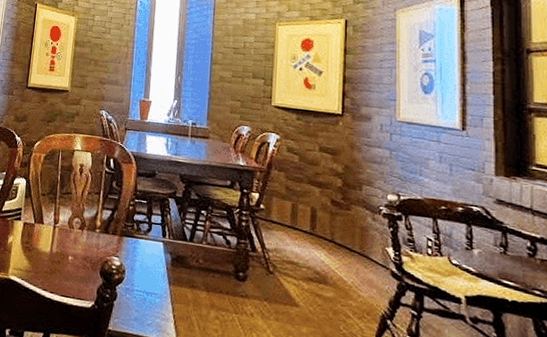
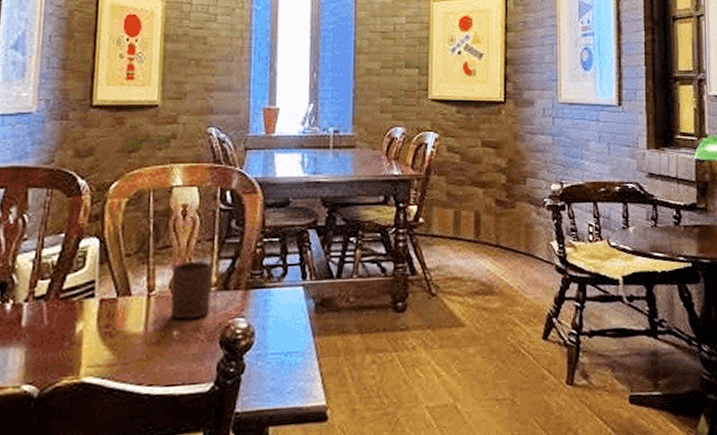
cup: none [67,206,98,251] -> present [170,261,212,320]

